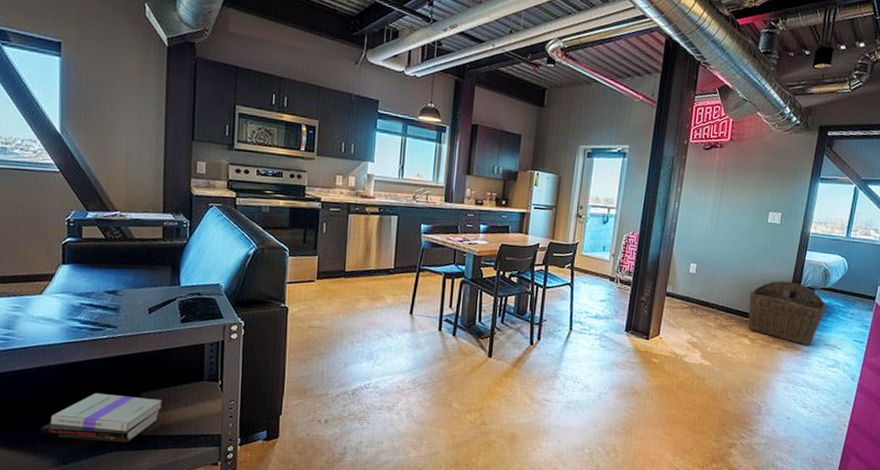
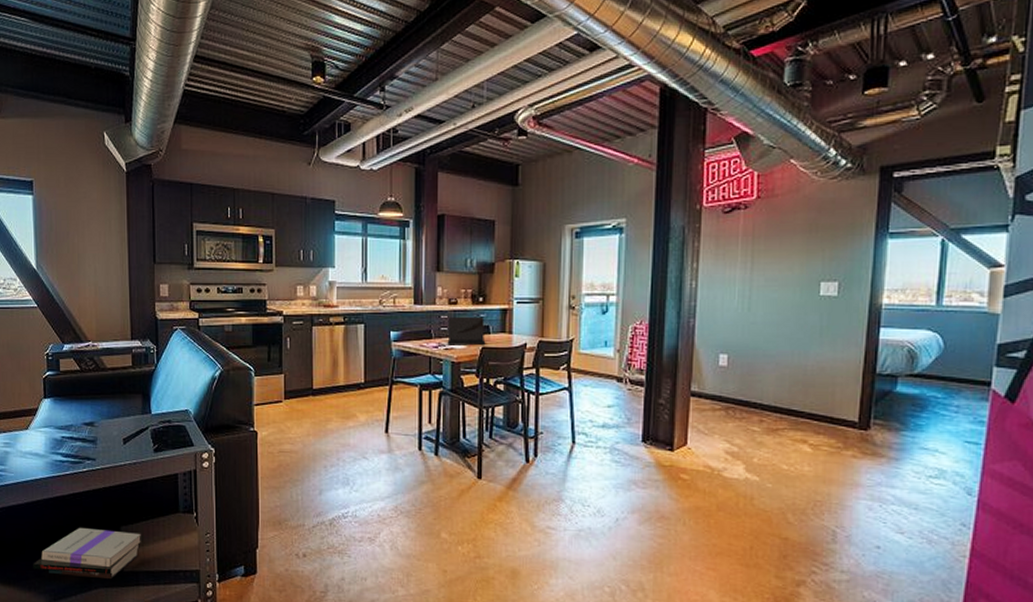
laptop: none [471,215,506,243] -> present [447,316,486,346]
wicker basket: present [747,280,826,345] -> none [805,368,917,450]

